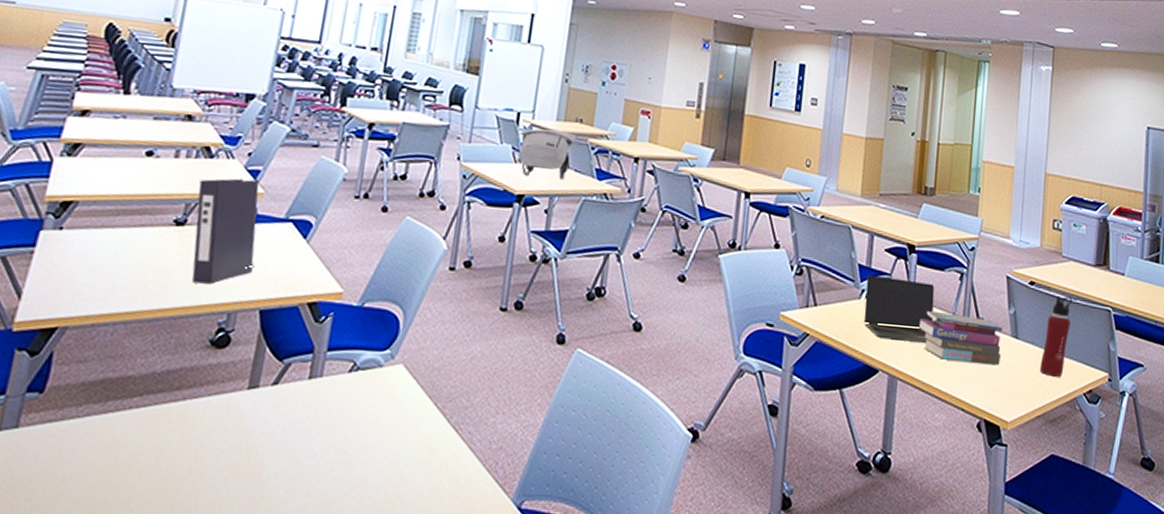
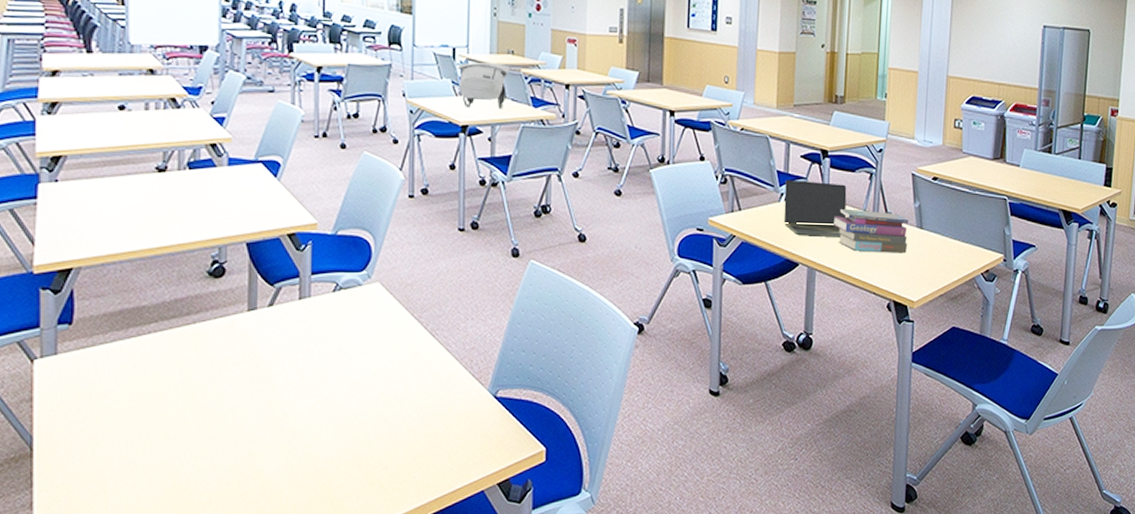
binder: present [192,178,260,284] -> none [172,126,233,223]
water bottle: present [1039,296,1073,377] -> none [942,189,972,260]

